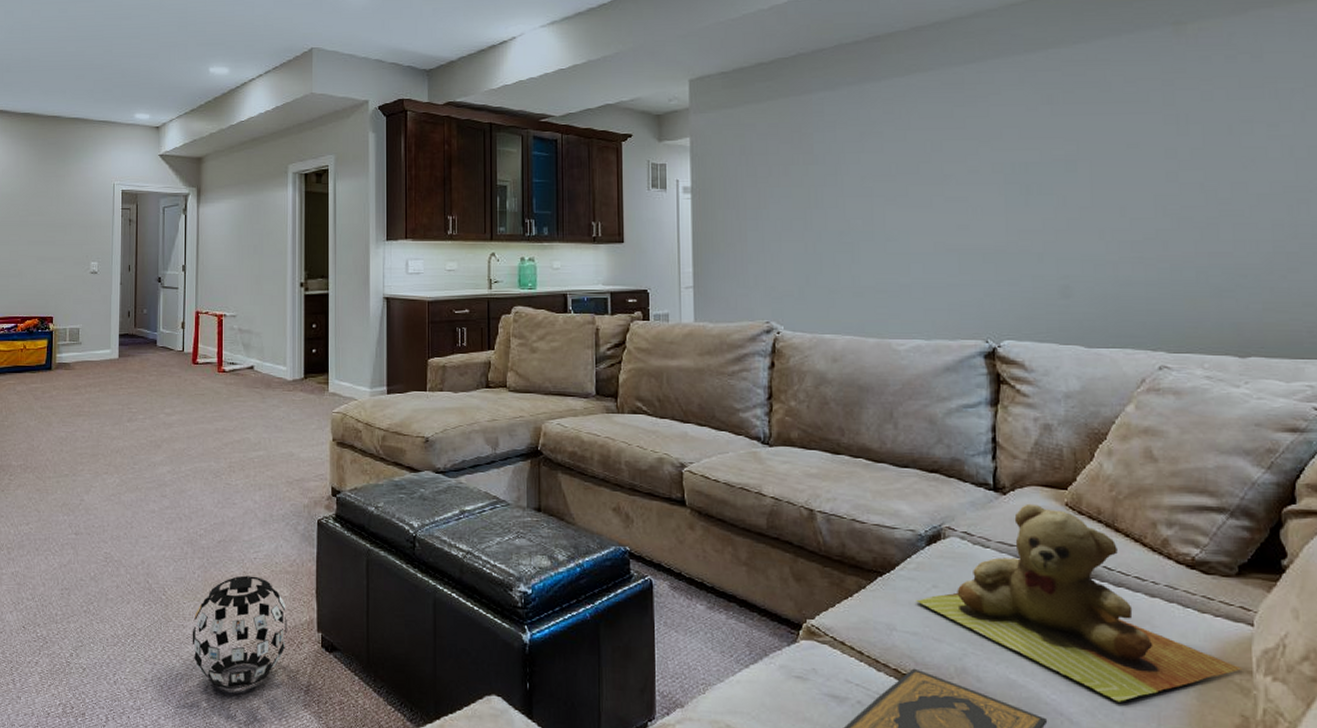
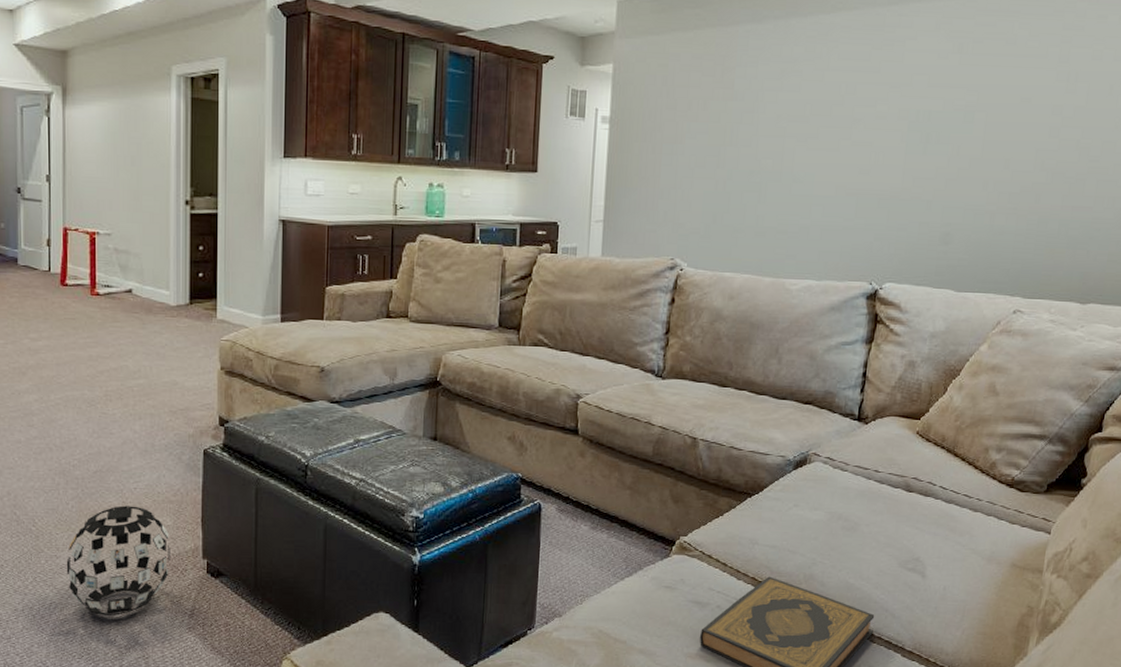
teddy bear: present [916,503,1243,702] -> none [778,432,1036,599]

